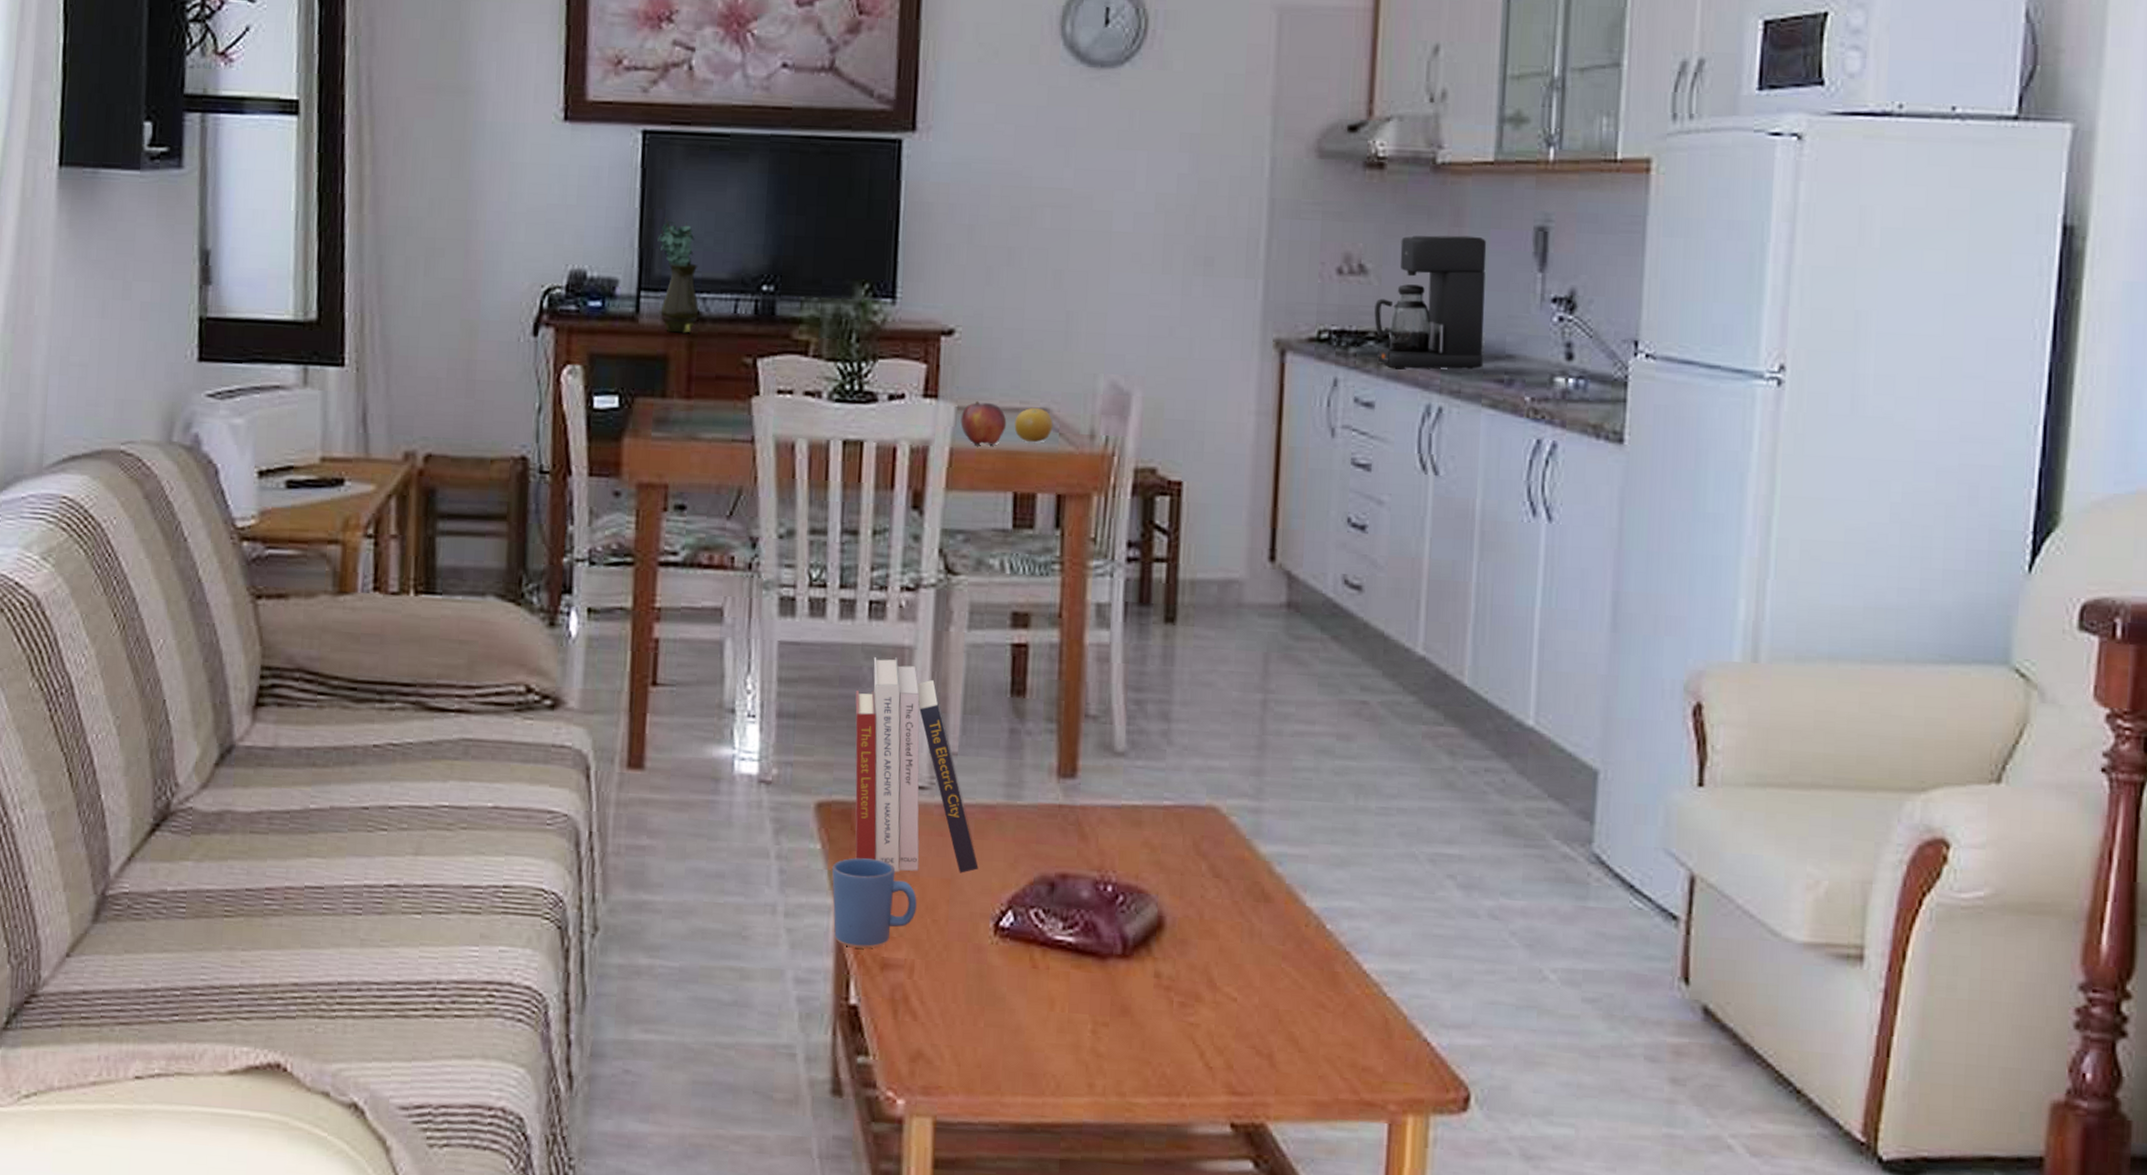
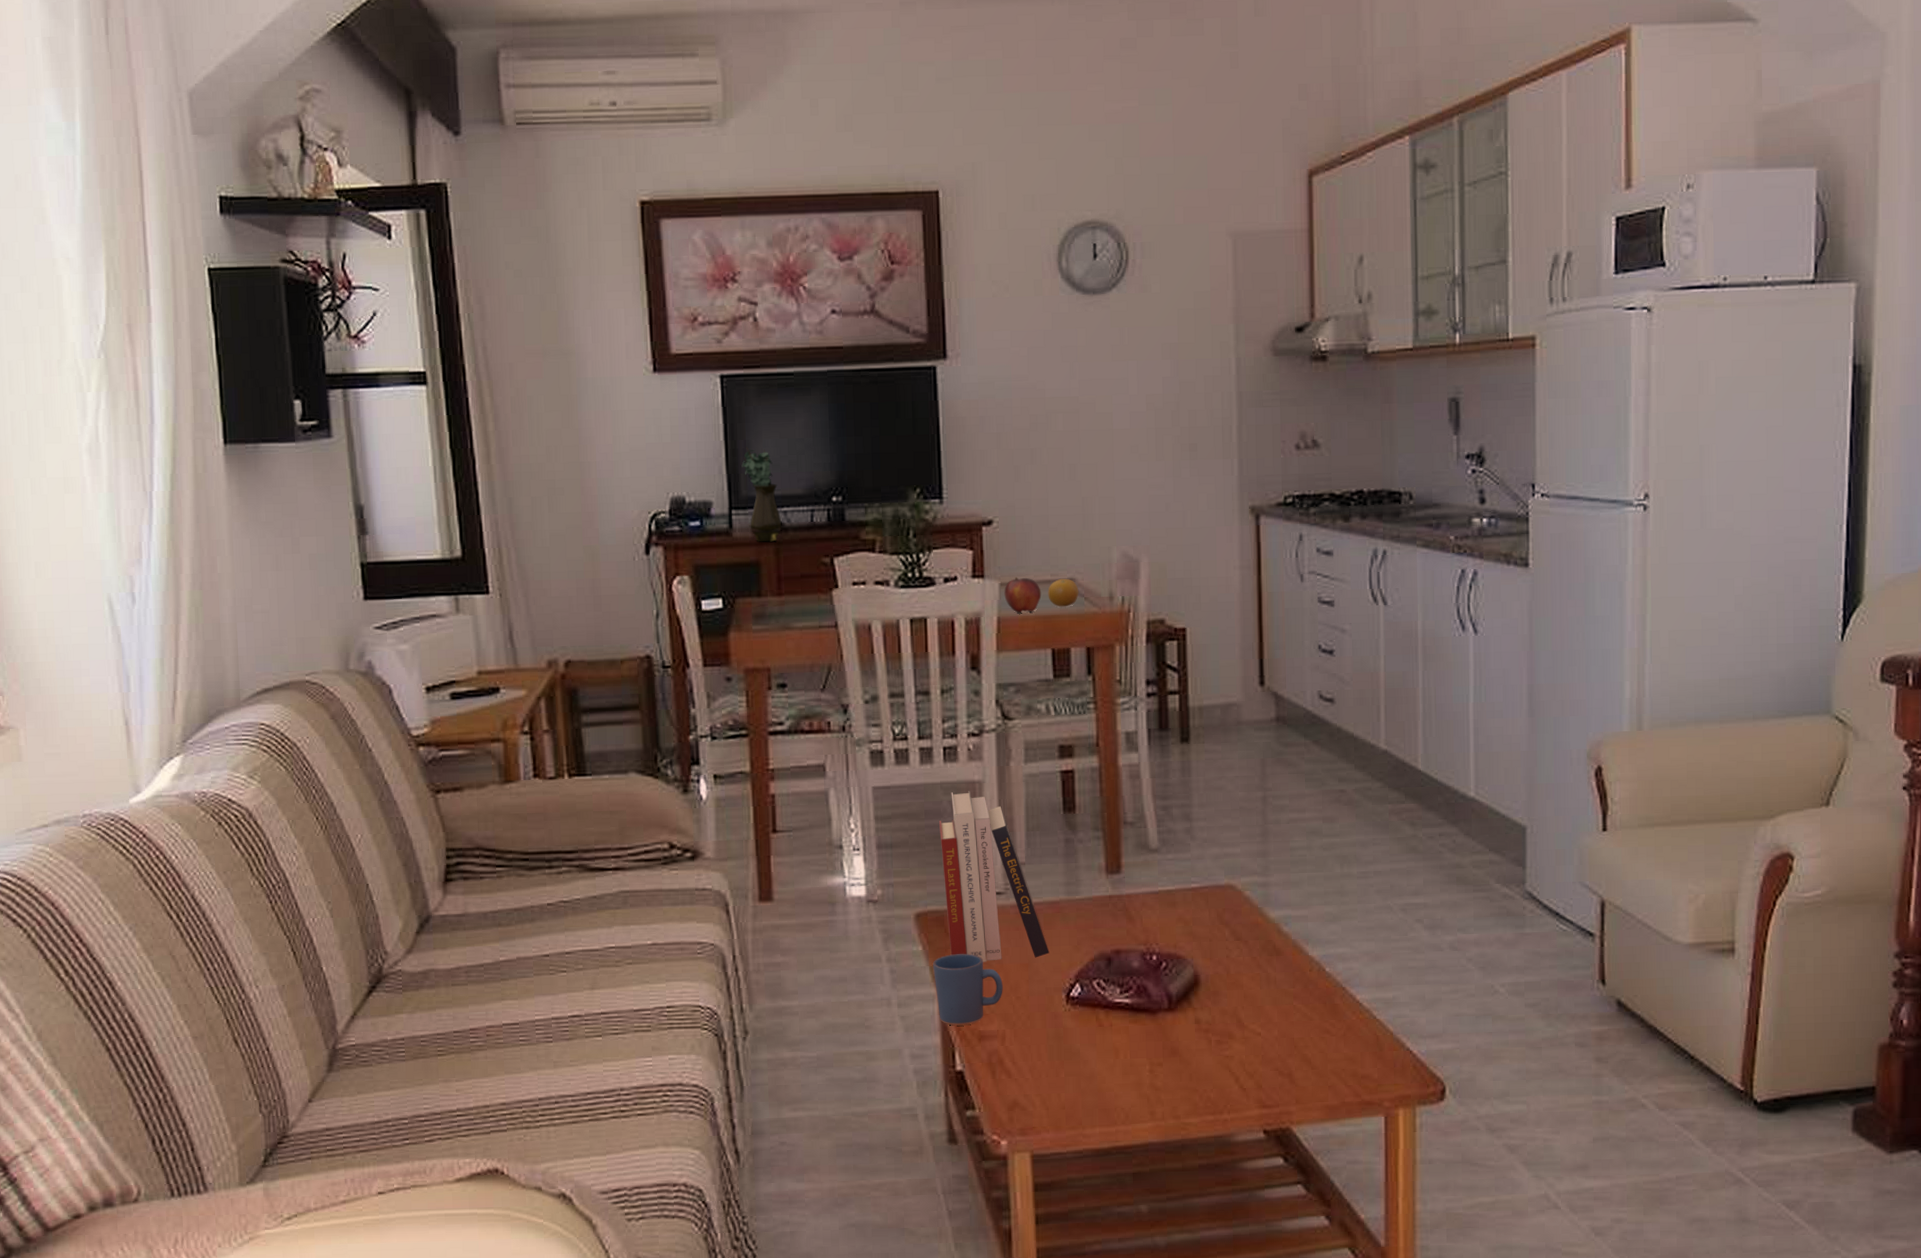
coffee maker: present [1374,235,1487,370] -> none [1327,410,1415,523]

